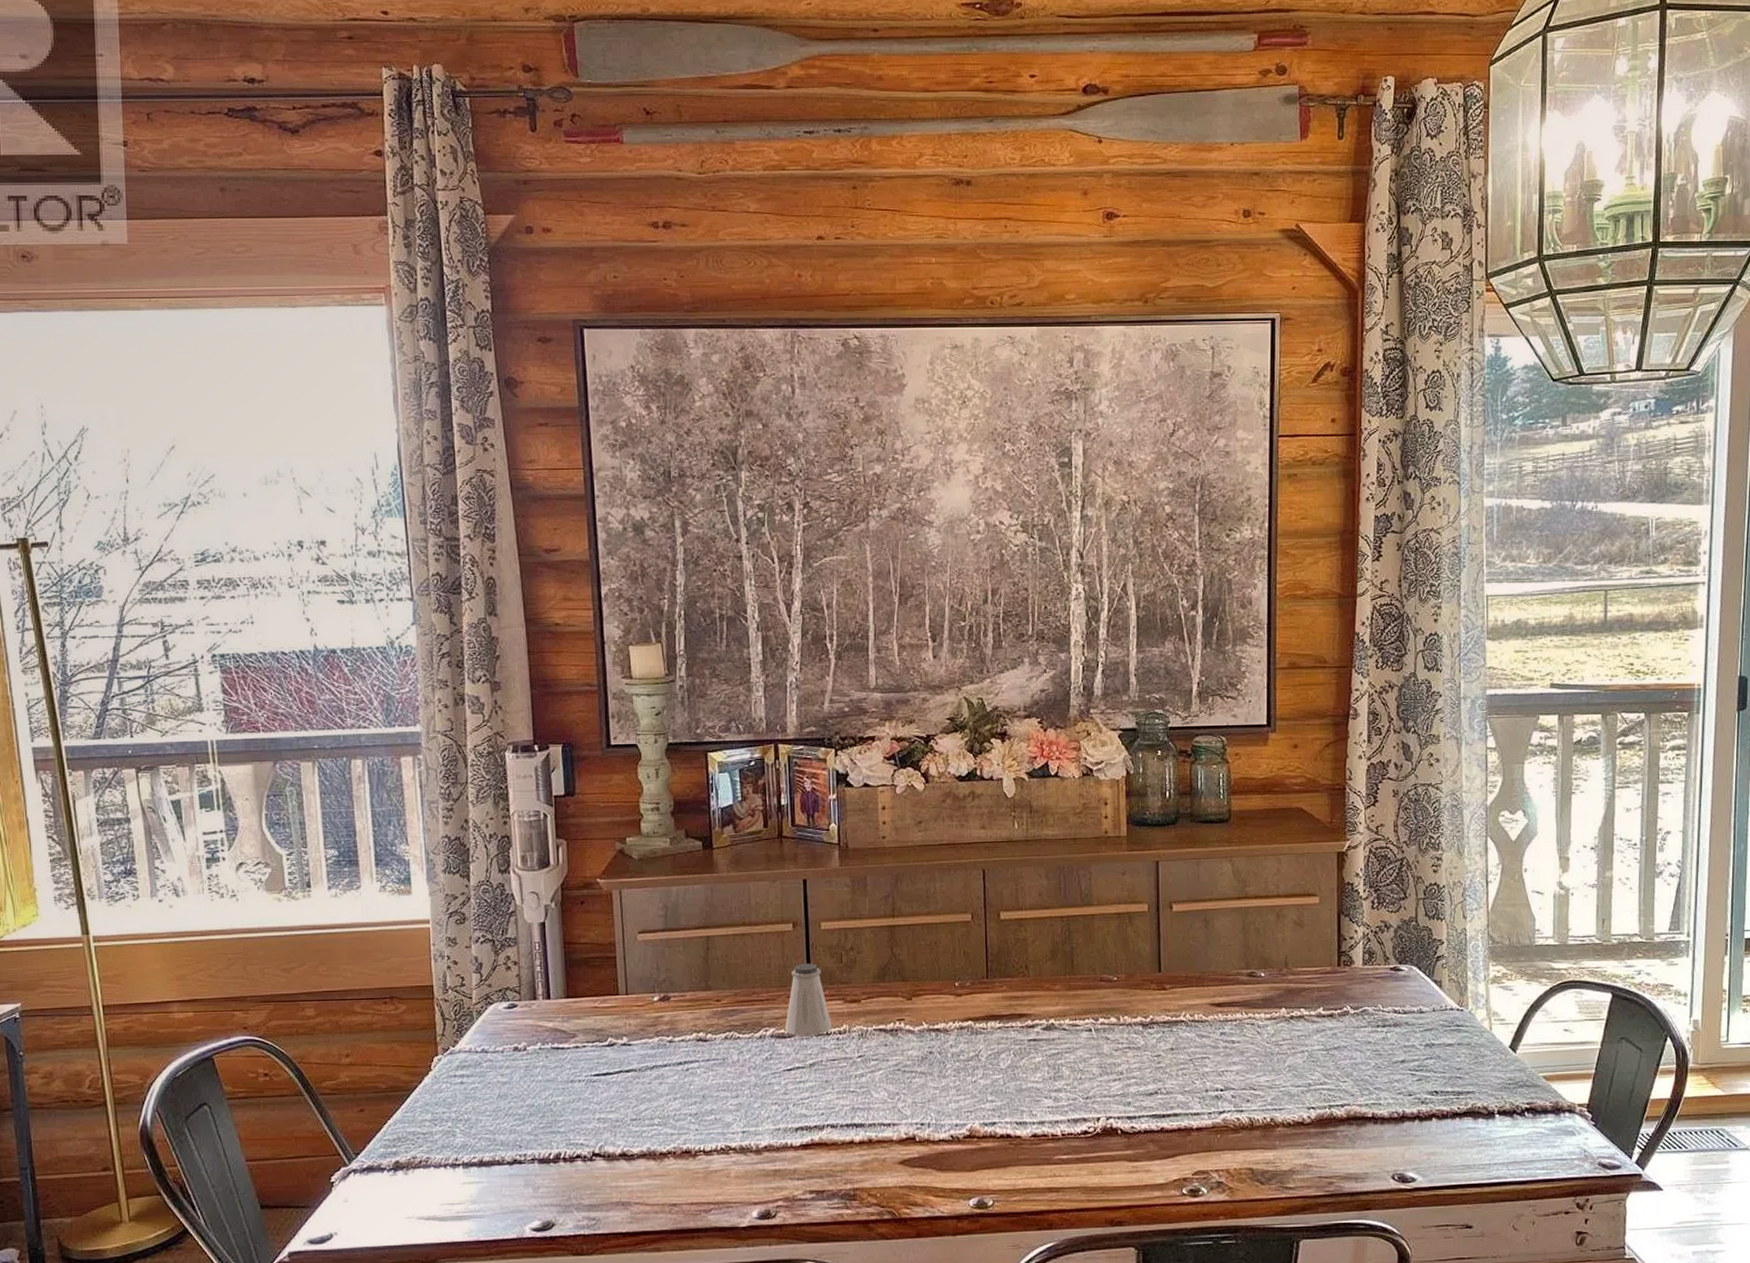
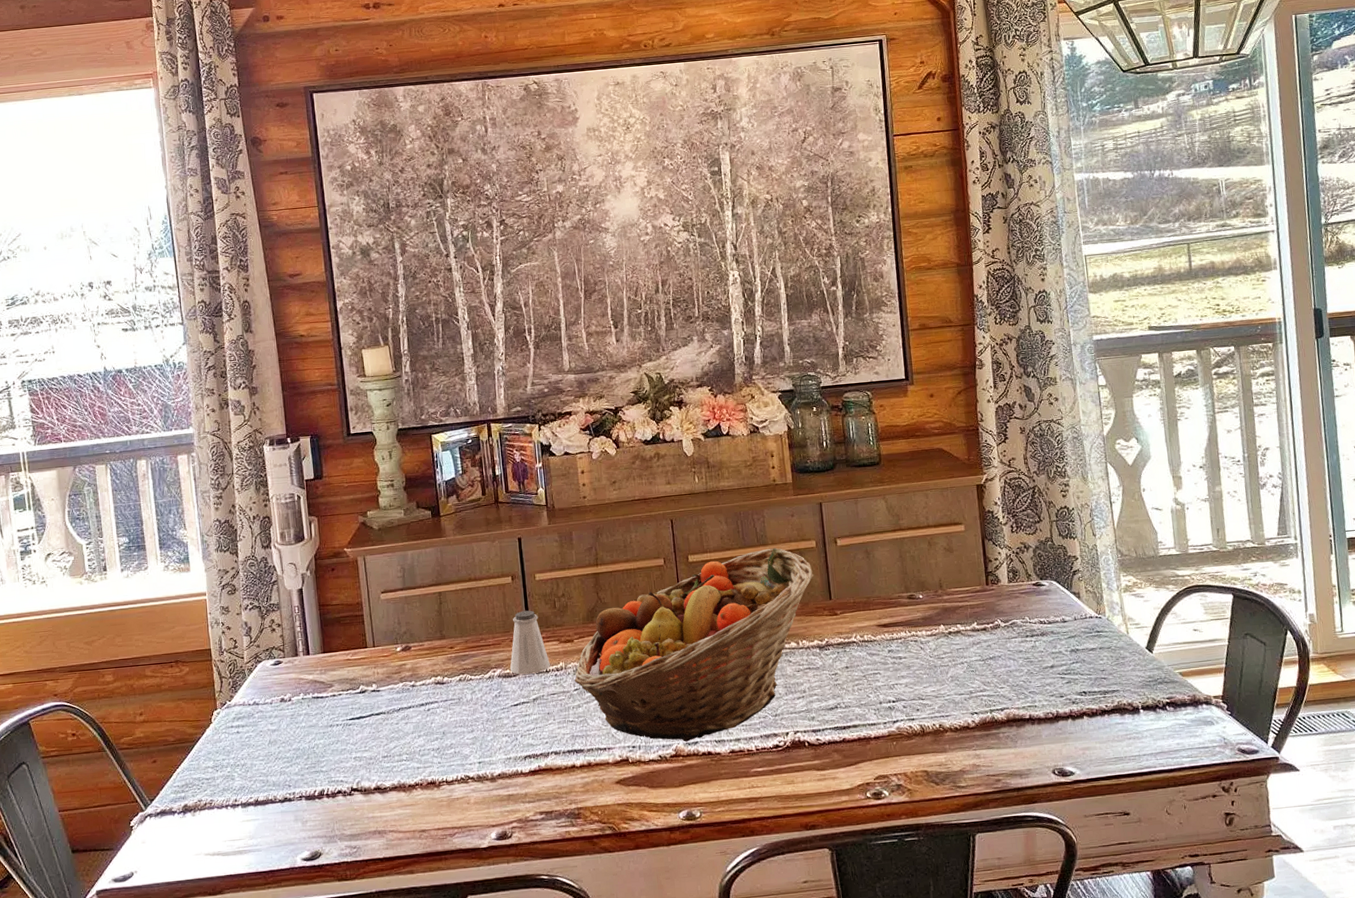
fruit basket: none [859,909,1143,1122] -> present [574,547,814,742]

